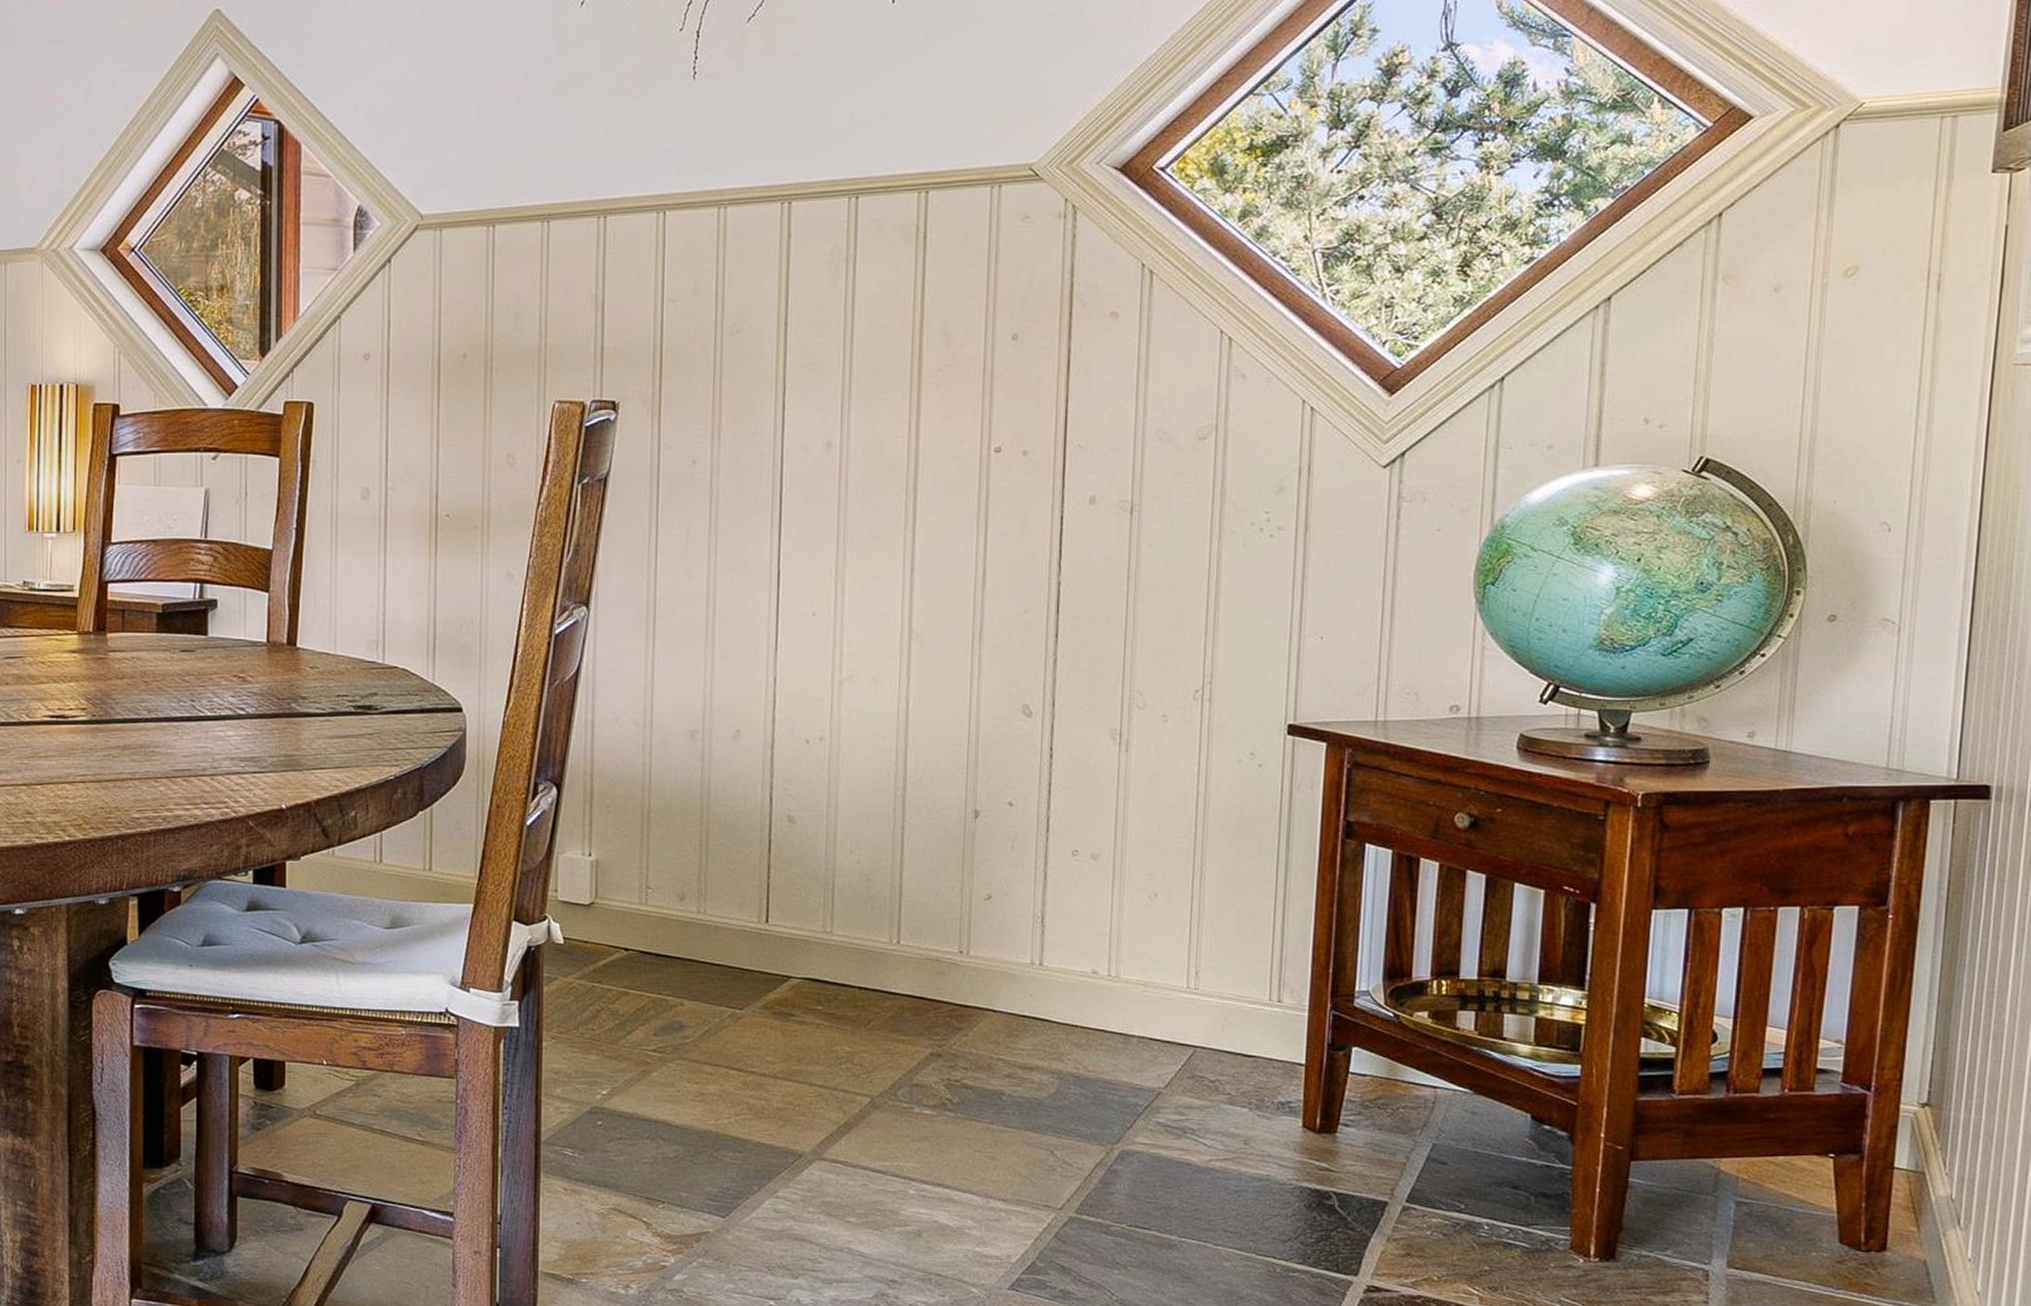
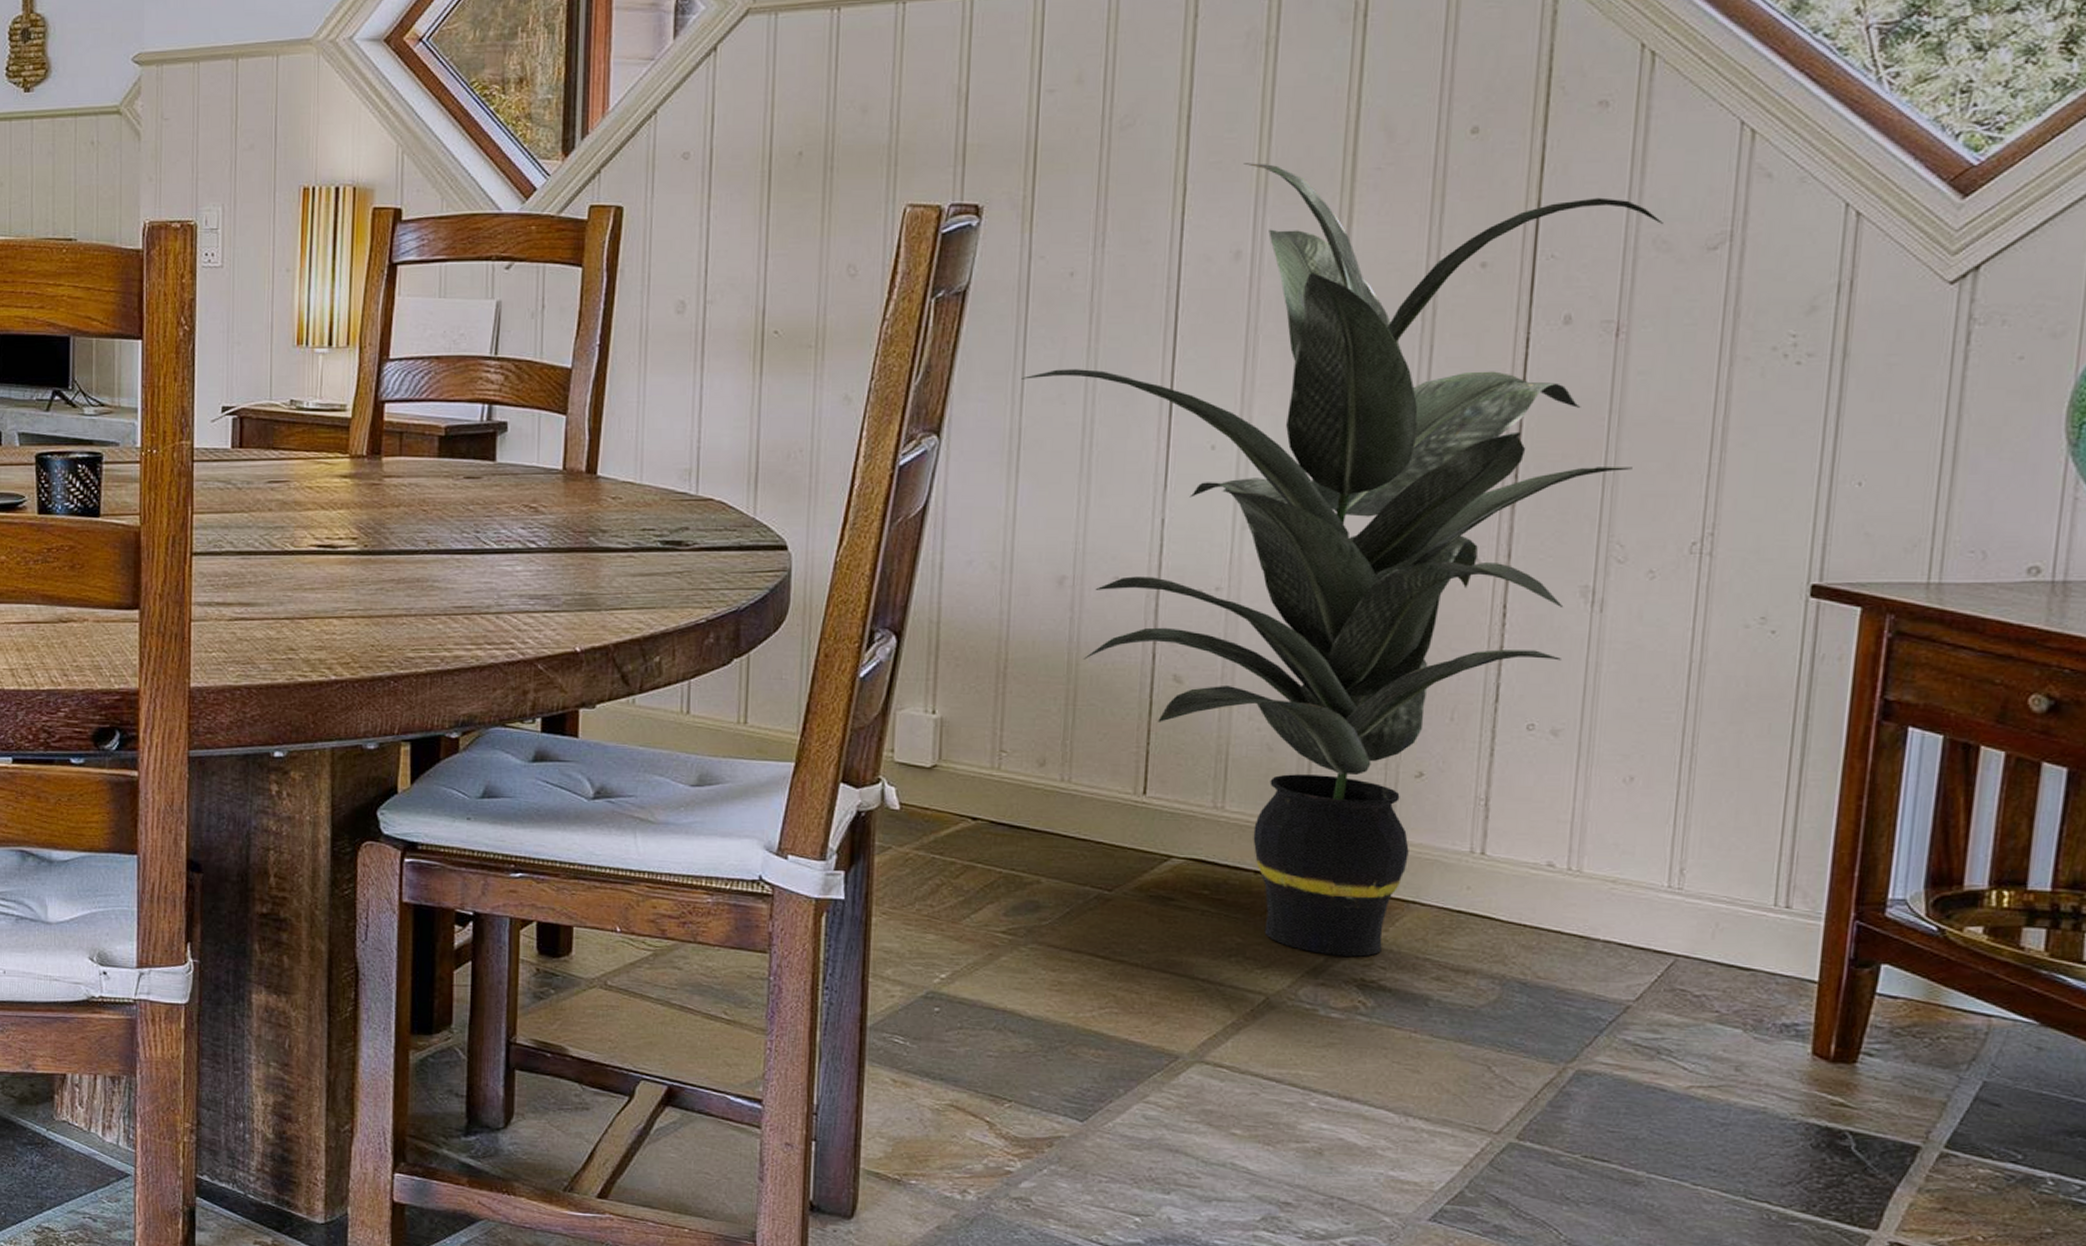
indoor plant: none [655,364,1164,1059] -> present [1022,163,1663,957]

